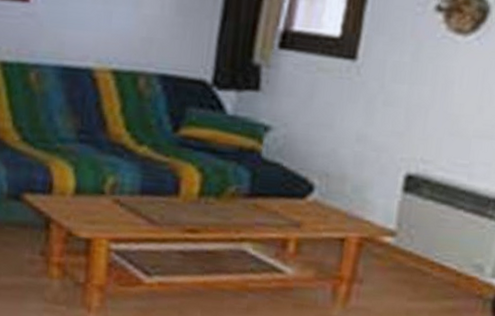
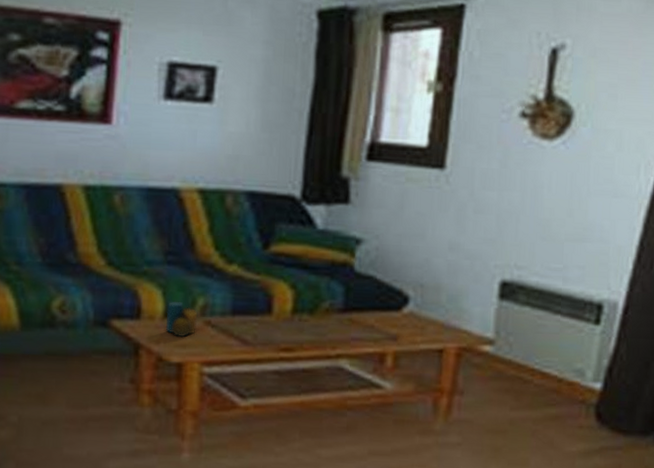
candle: none [76,178,107,214] -> present [165,301,198,338]

